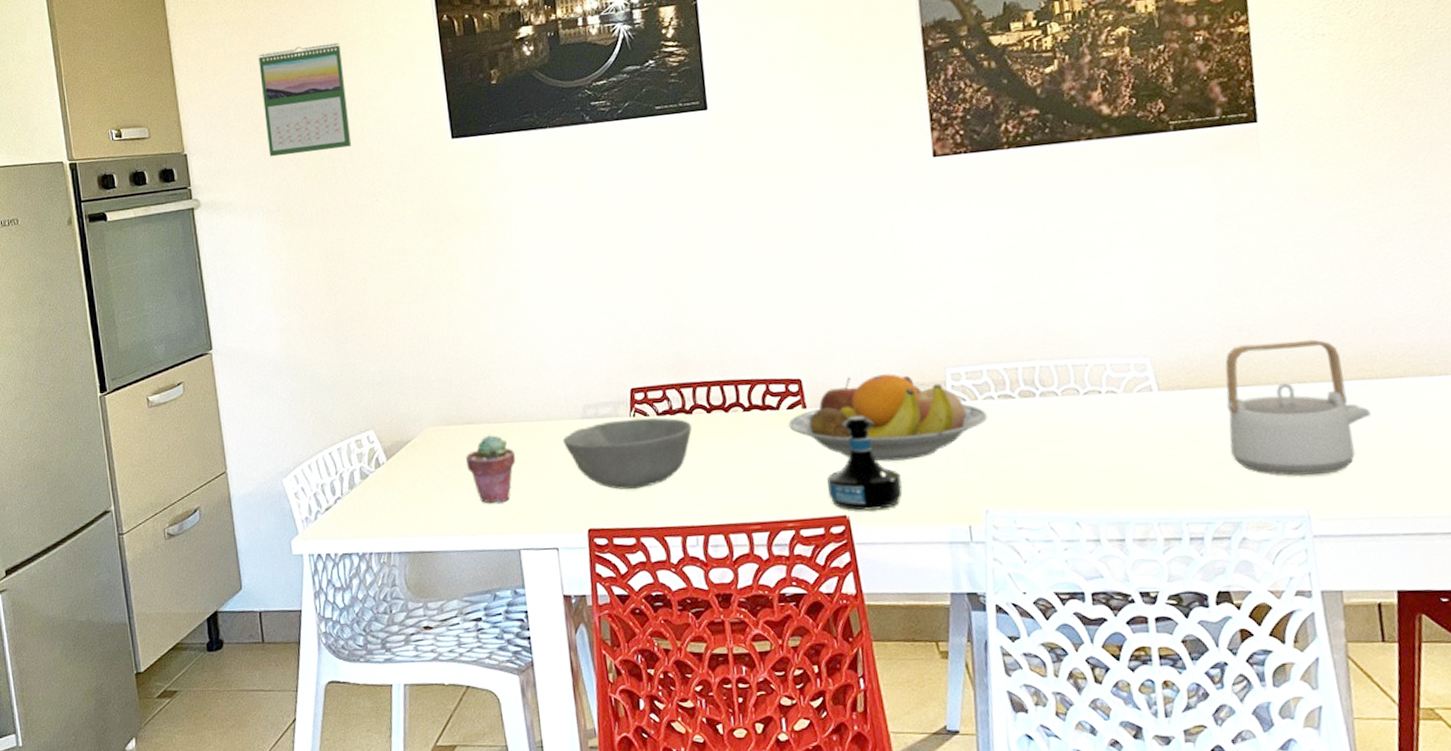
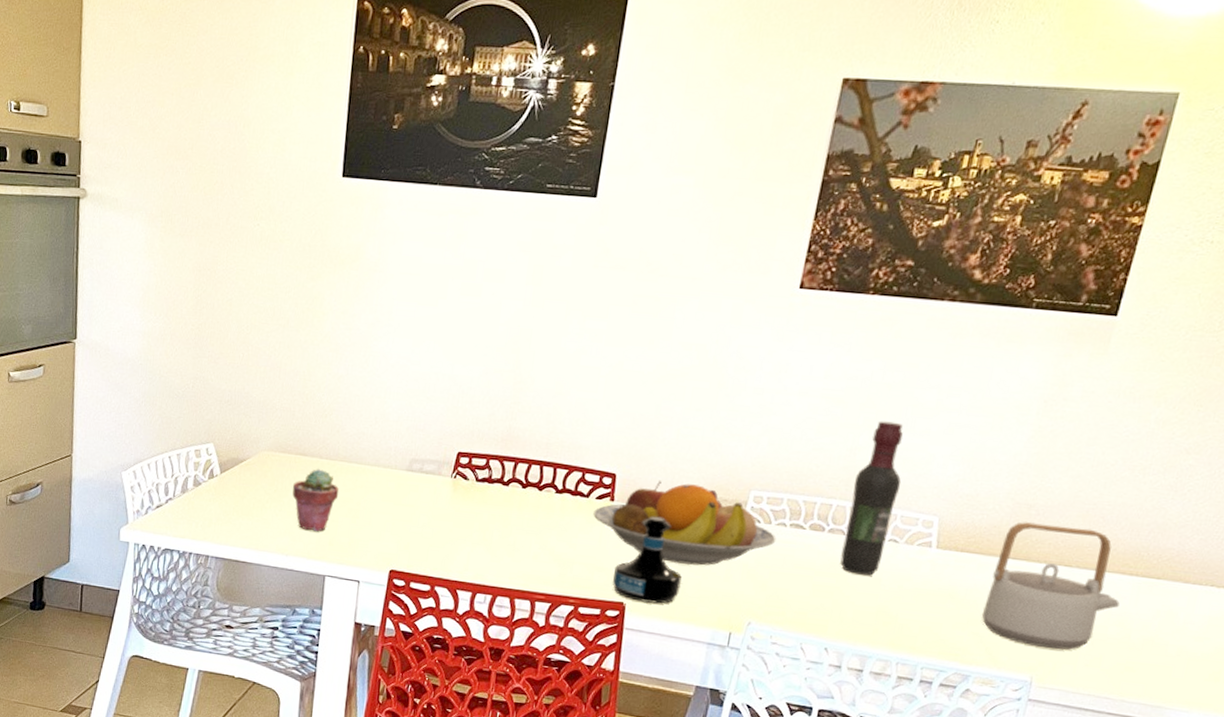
calendar: present [258,42,352,157] -> none [161,50,252,165]
bowl: present [562,418,692,490] -> none [384,478,505,544]
wine bottle: none [1050,269,1105,436] -> present [840,421,903,576]

